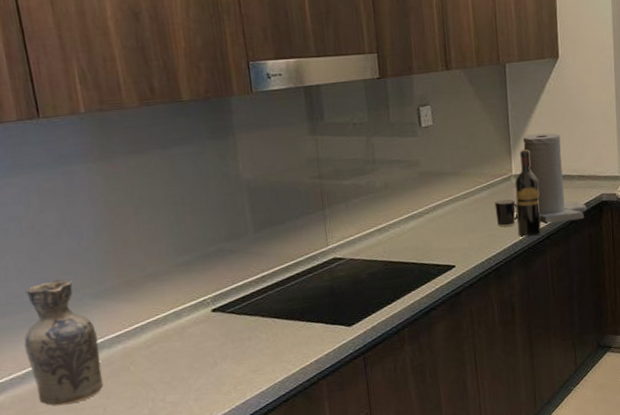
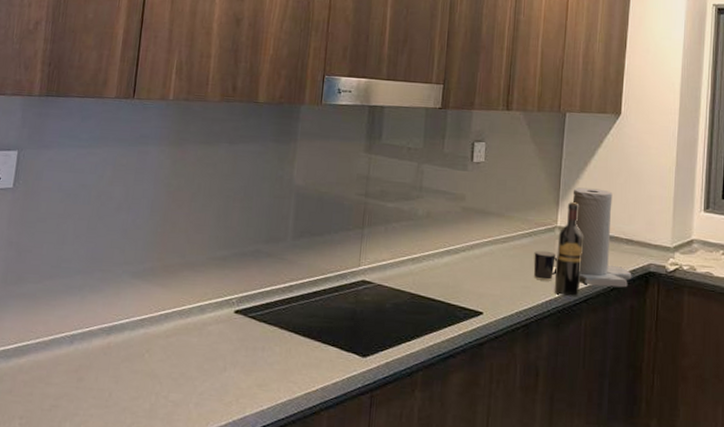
ceramic jug: present [24,279,104,406] -> none [54,251,125,382]

